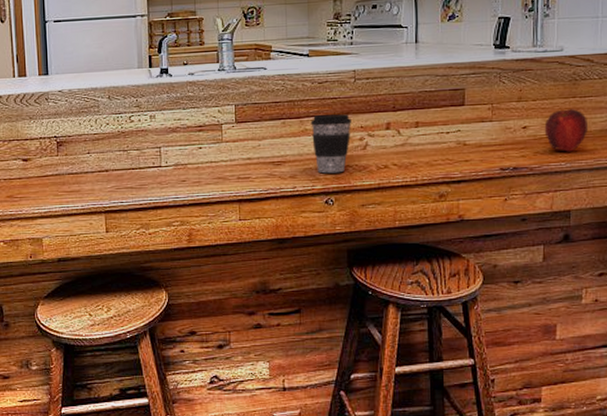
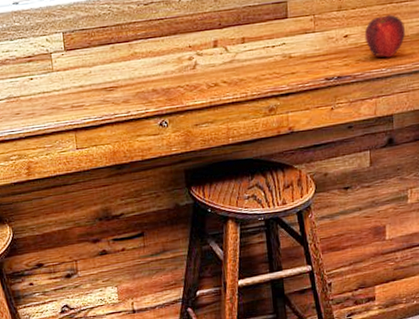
coffee cup: present [310,114,351,174] -> none [139,34,180,96]

